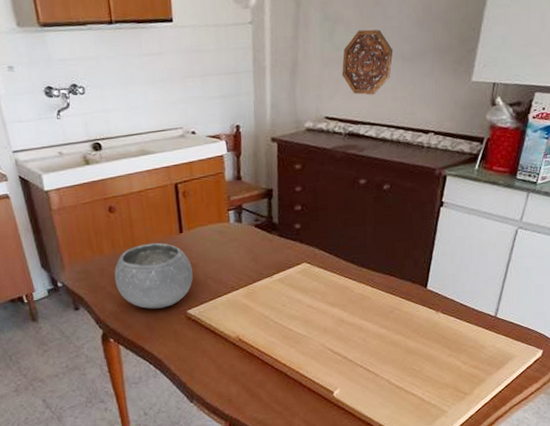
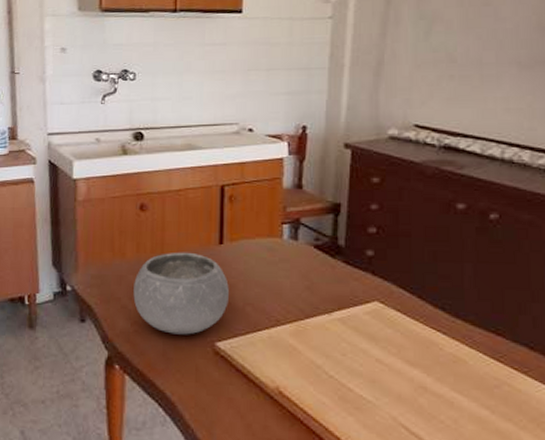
decorative platter: present [341,29,393,96] -> none [438,30,506,104]

